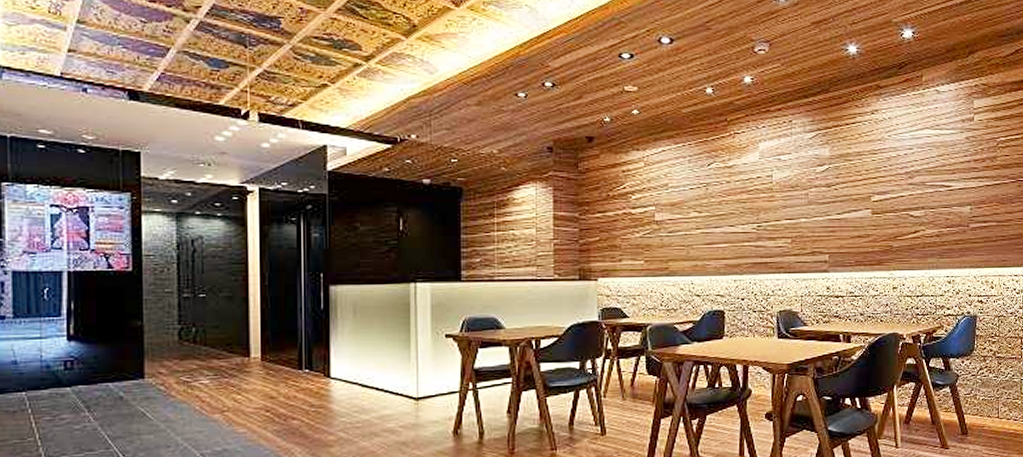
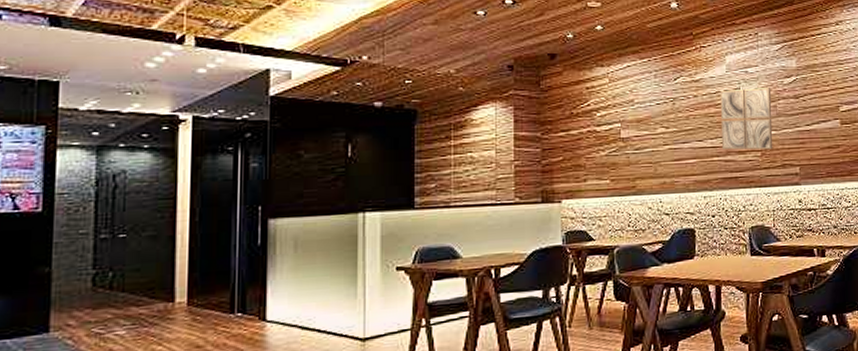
wall art: none [752,175,804,237] -> present [720,88,773,150]

